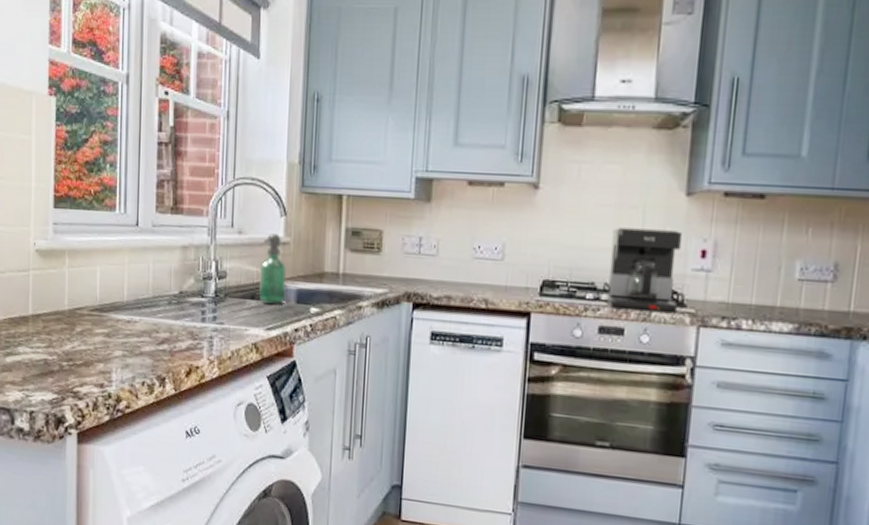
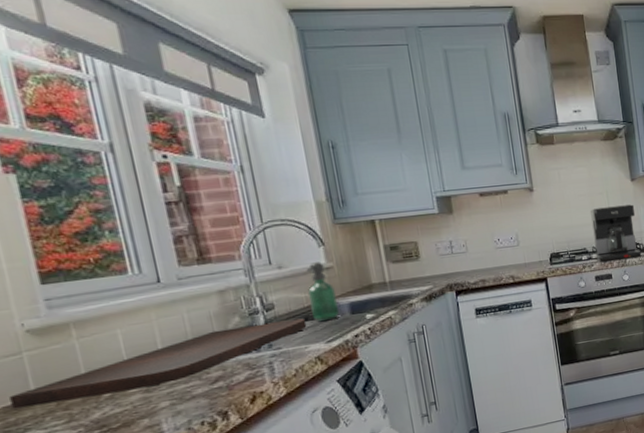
cutting board: none [14,288,252,333] -> present [9,318,307,410]

